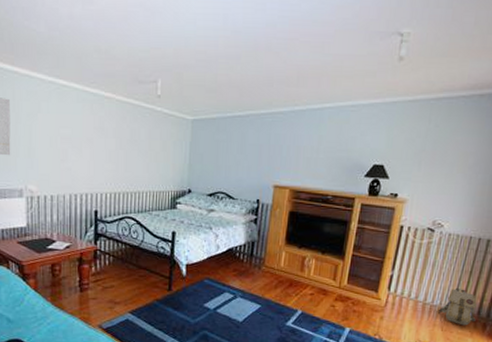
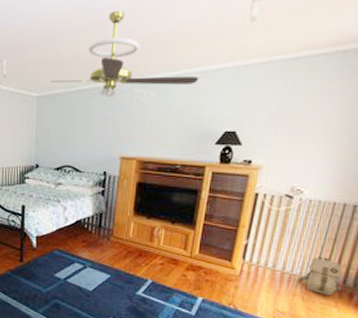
ceiling fan: none [207,39,351,132] -> present [51,10,199,103]

